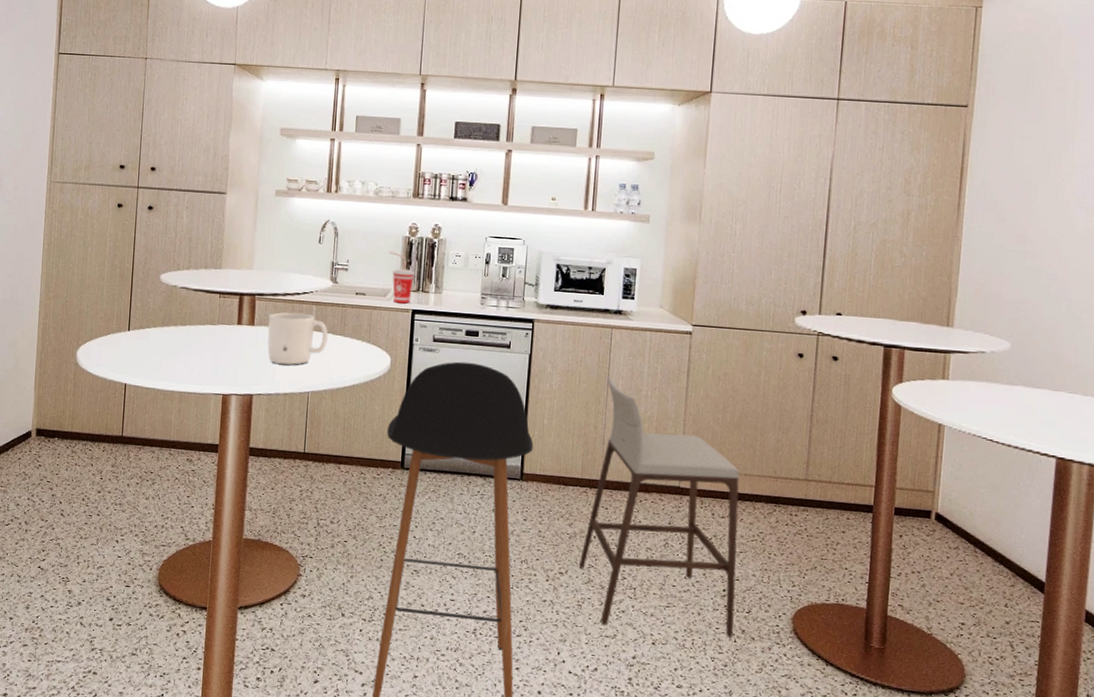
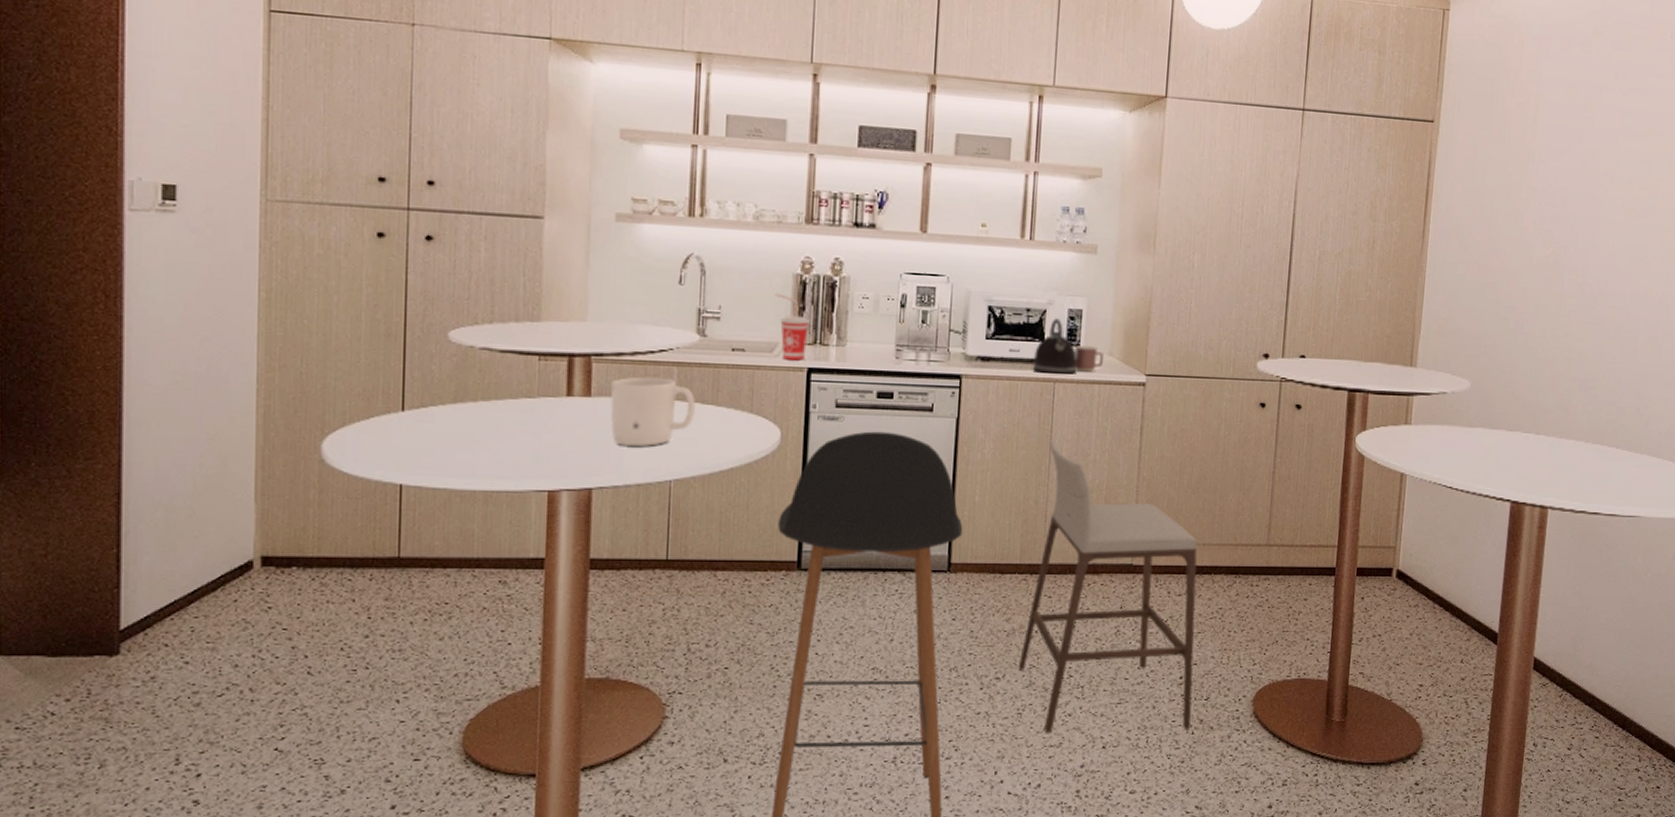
kettle: none [593,276,632,323] -> present [1032,318,1077,376]
mug: none [629,298,656,321] -> present [1074,345,1104,372]

